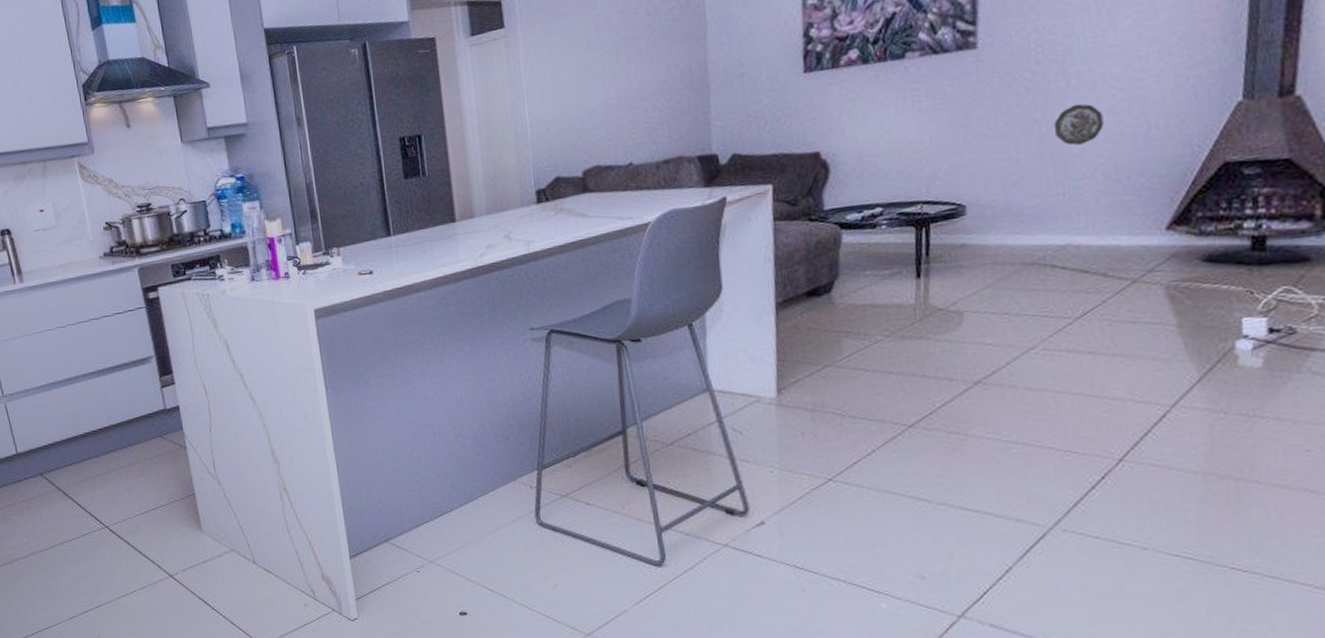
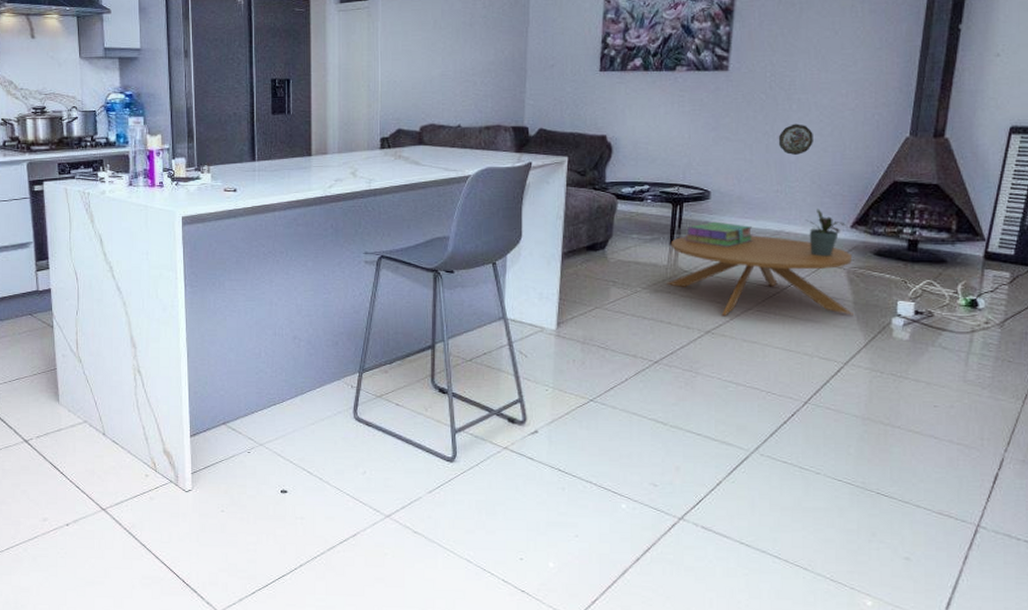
coffee table: none [916,253,1179,360] -> present [667,235,853,316]
stack of books: none [936,242,1030,274] -> present [685,221,753,247]
potted plant: none [1101,210,1159,272] -> present [806,209,846,257]

